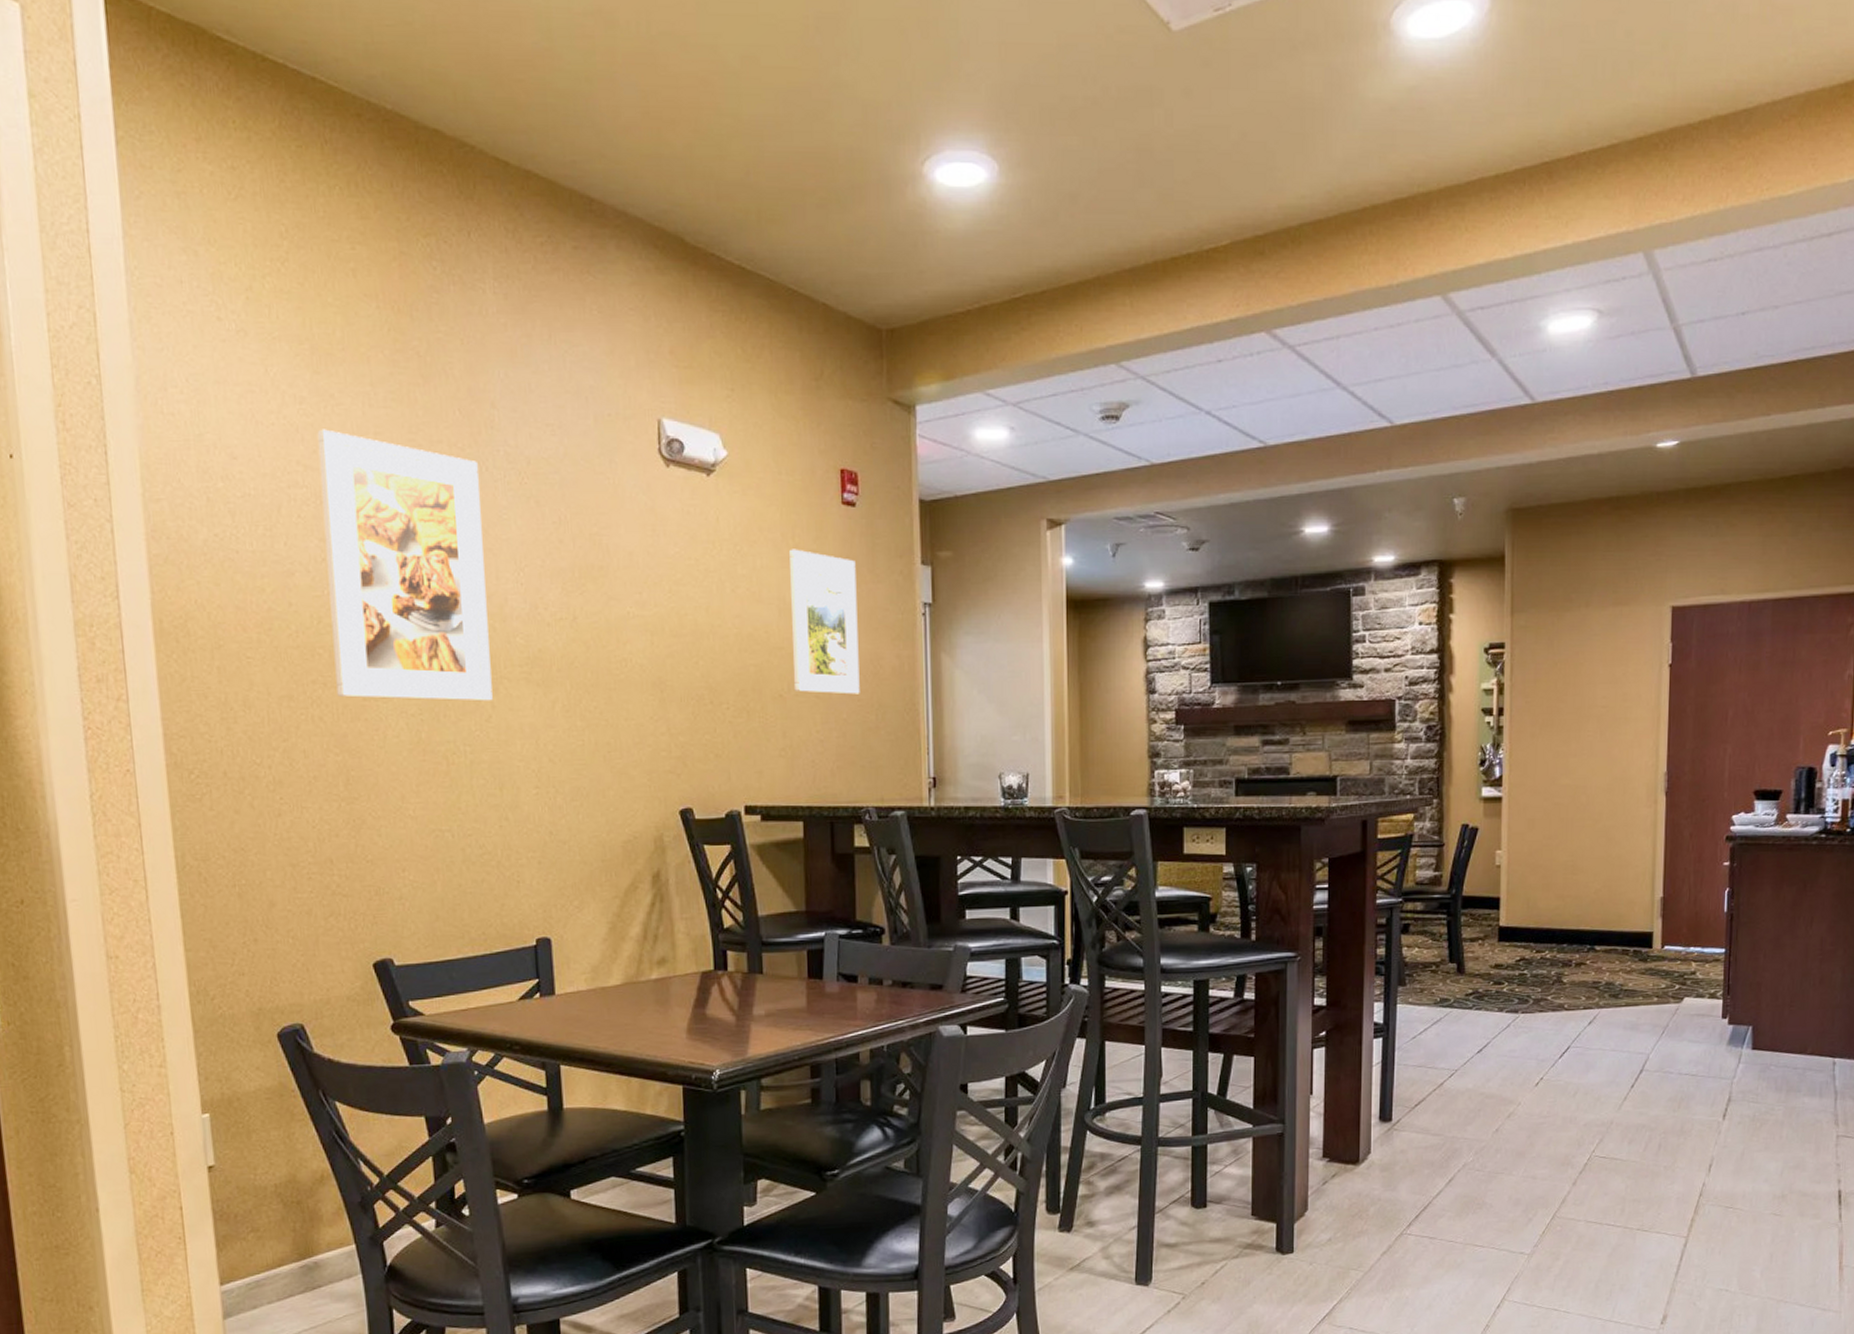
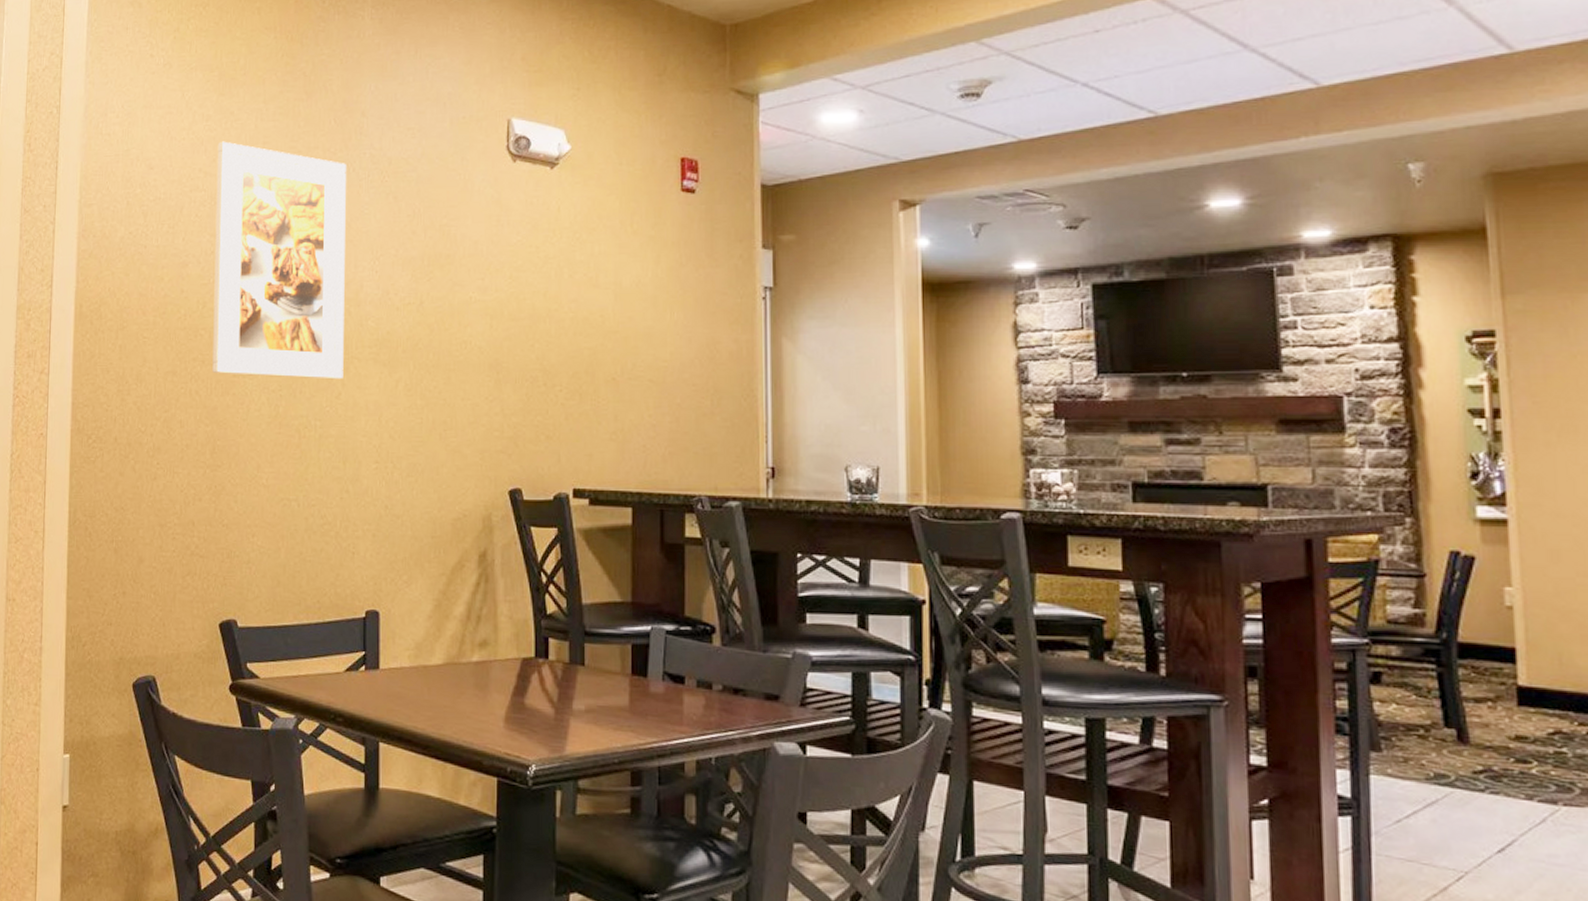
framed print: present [788,549,860,695] -> none [626,235,695,379]

